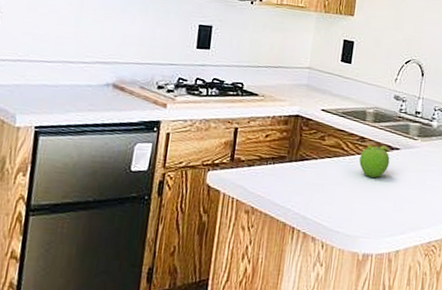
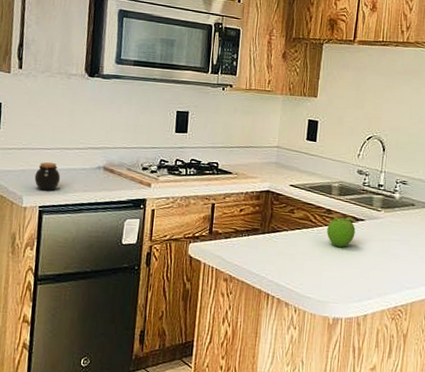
jar: none [30,76,62,110] -> present [34,162,61,191]

